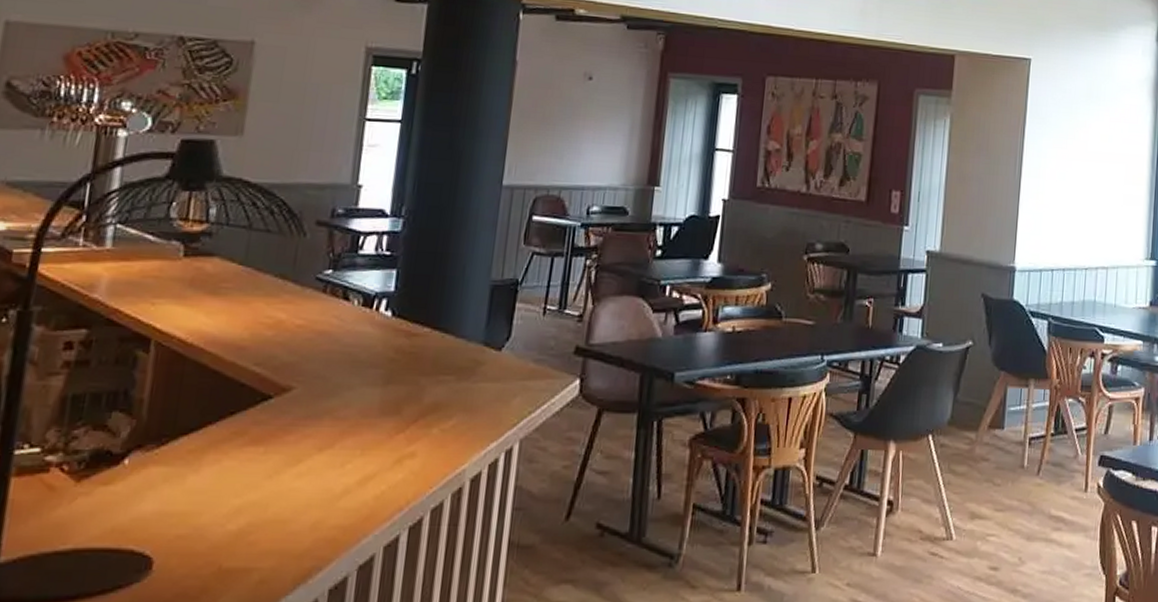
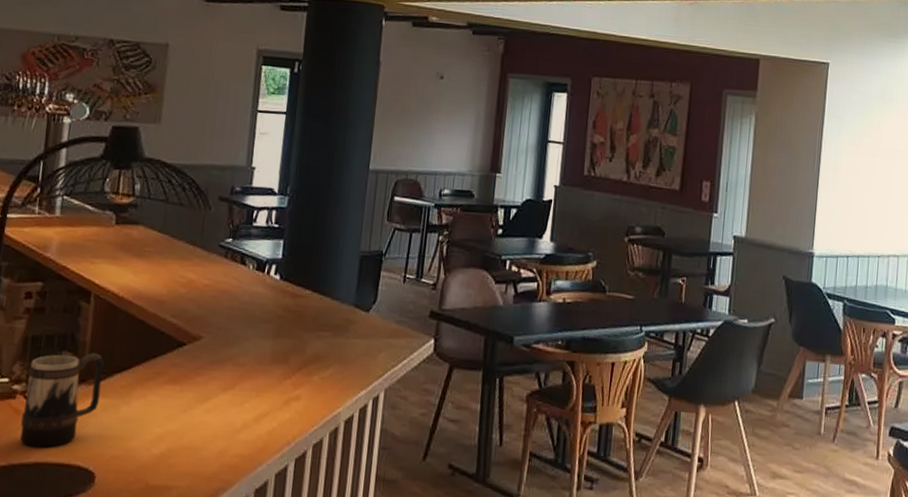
beer mug: none [55,412,166,530] -> present [20,353,104,448]

